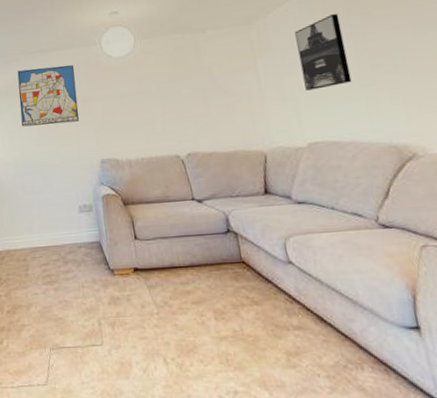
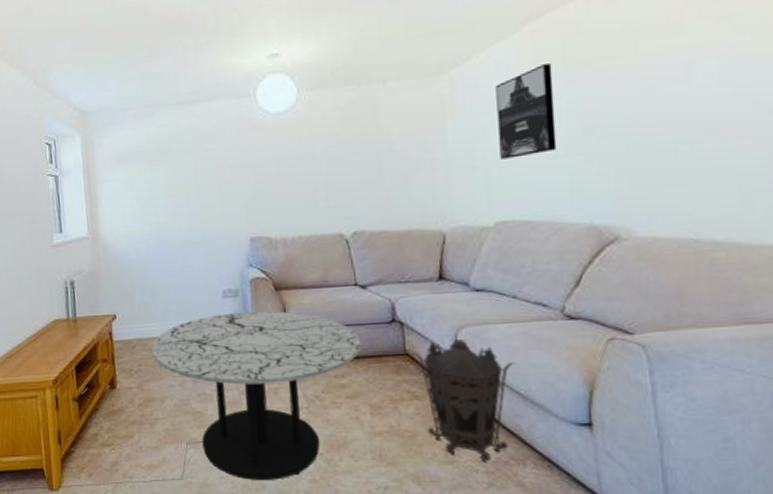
wall art: present [17,65,79,127] -> none [151,122,226,197]
coffee table: none [18,223,202,386] -> present [151,310,362,481]
lantern: none [248,247,345,366] -> present [412,338,516,462]

